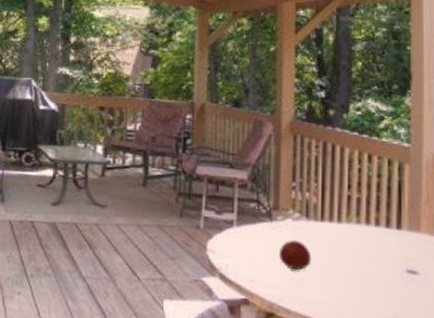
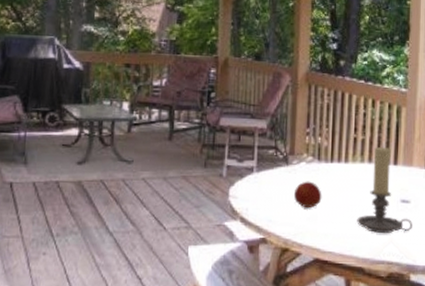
candle holder: none [353,207,422,308] -> present [357,146,412,234]

